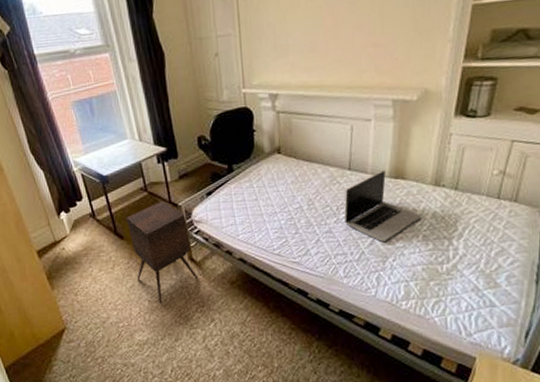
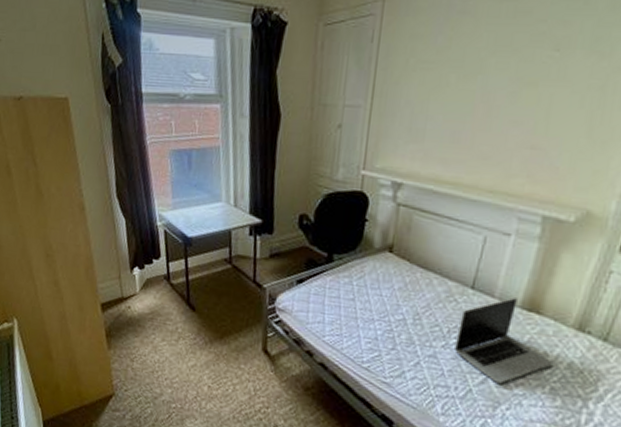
side table: present [126,201,199,303] -> none [200,278,270,393]

